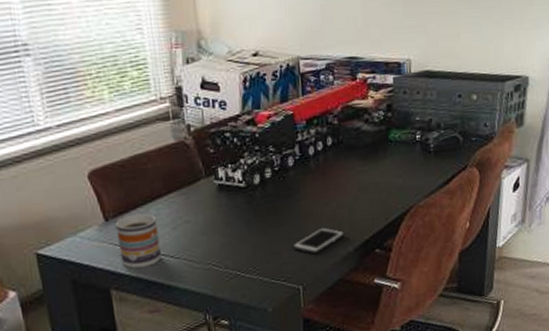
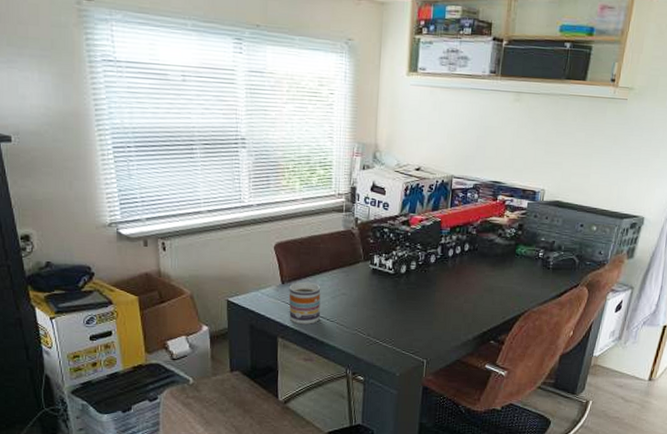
cell phone: present [292,227,345,255] -> none [423,316,468,337]

